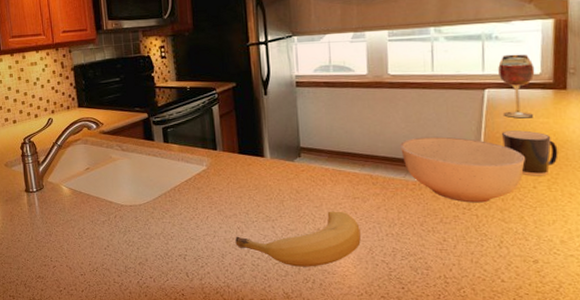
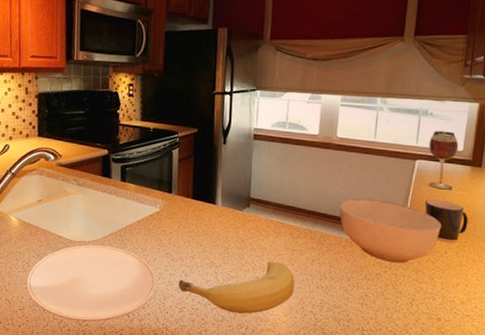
plate: none [84,208,212,284] -> present [27,244,156,322]

